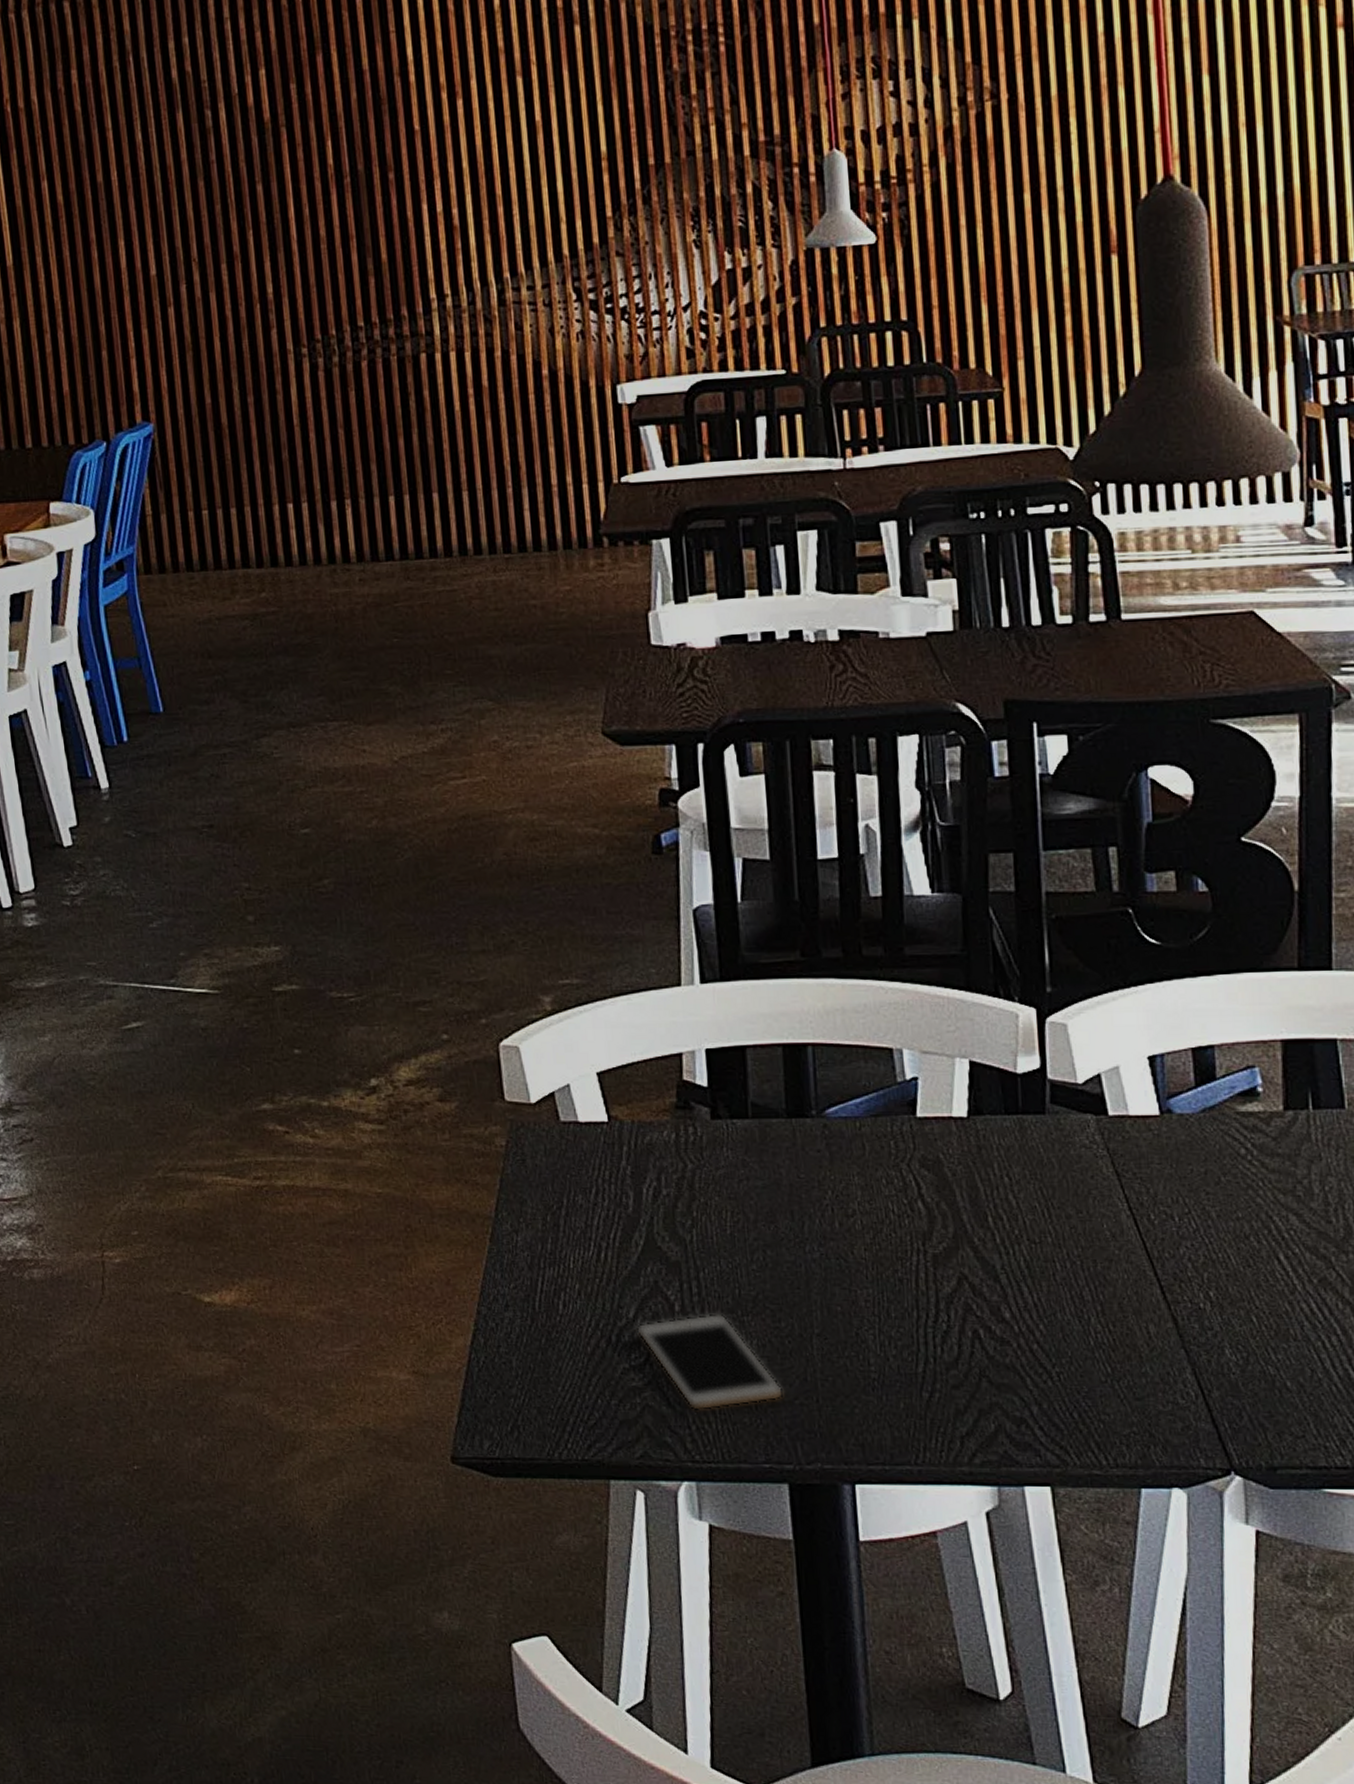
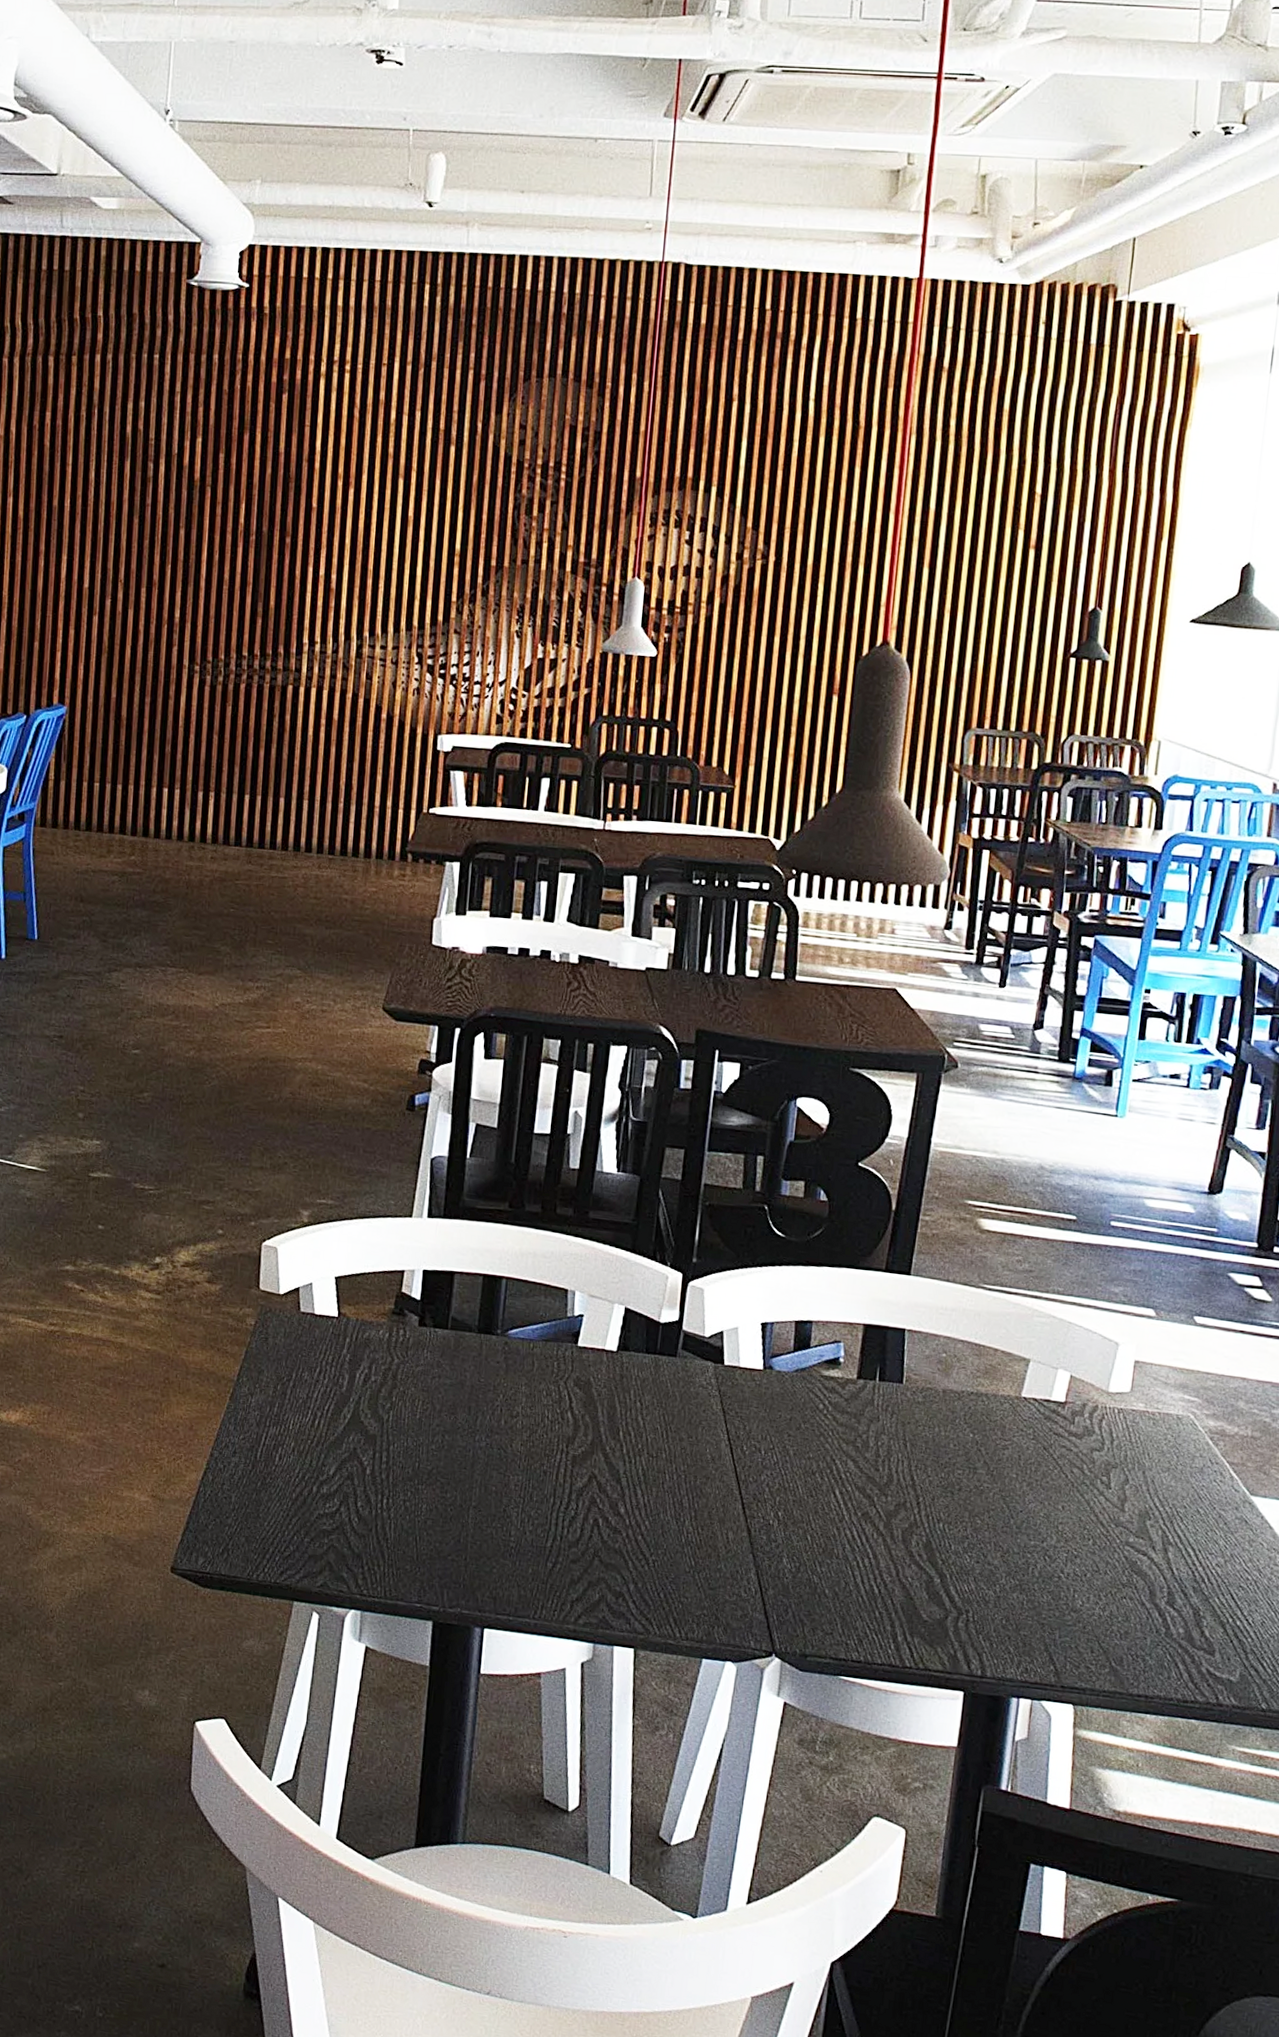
cell phone: present [636,1313,784,1410] -> none [333,1479,441,1556]

